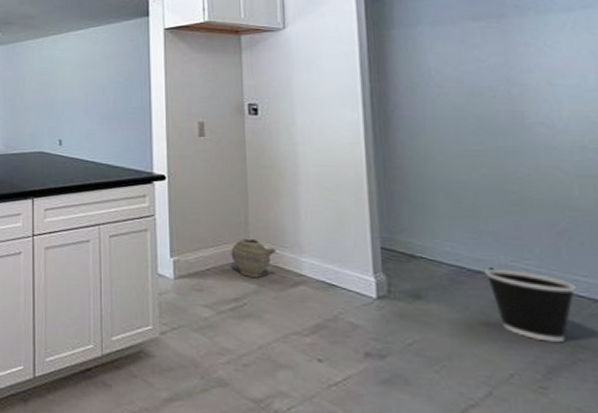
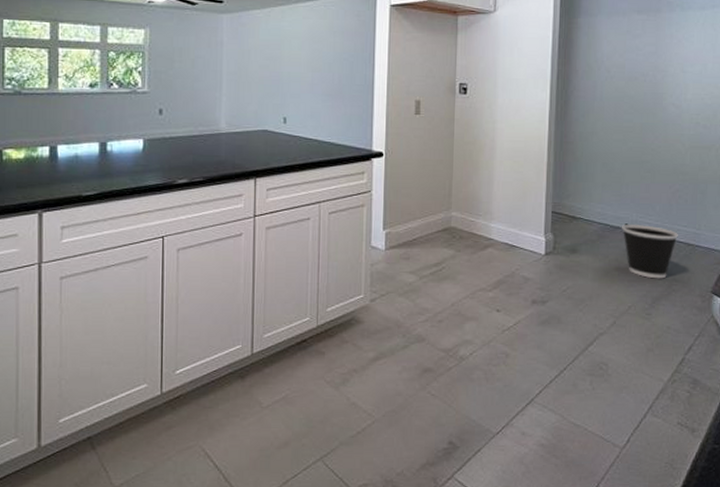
ceramic jug: present [231,238,277,278] -> none [435,209,473,243]

